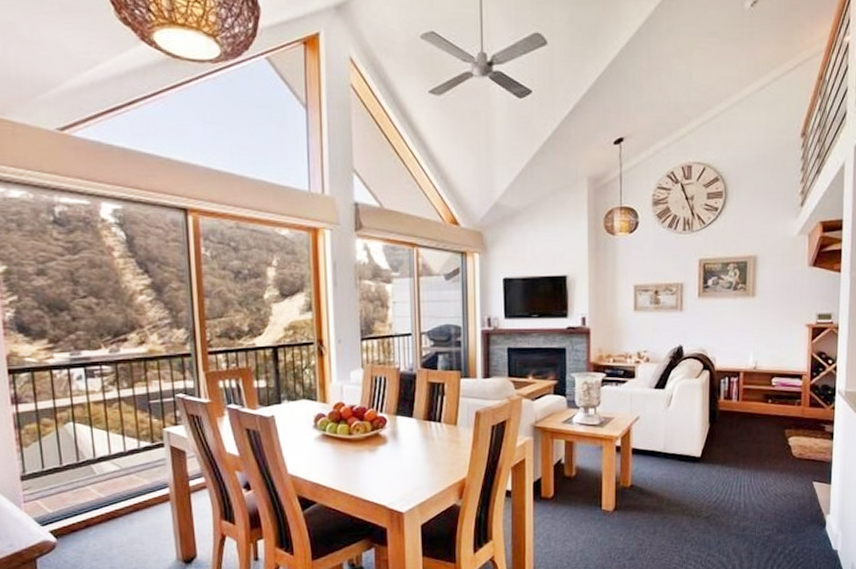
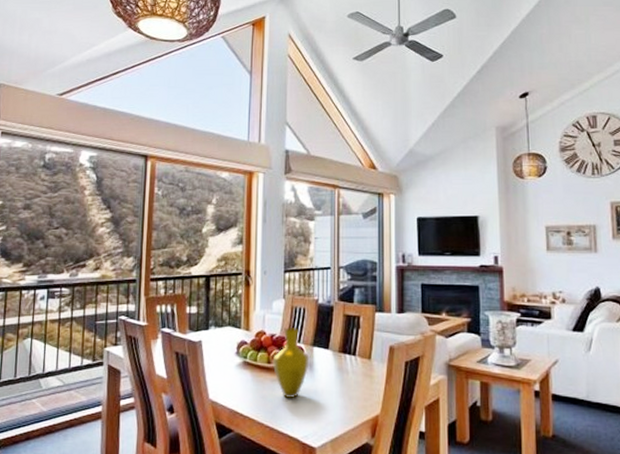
vase: none [353,396,393,467] -> present [272,326,310,398]

